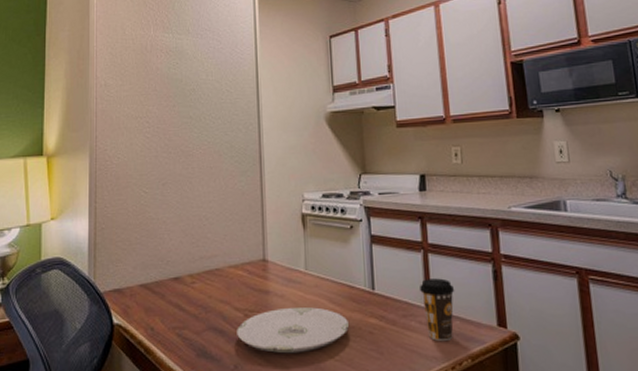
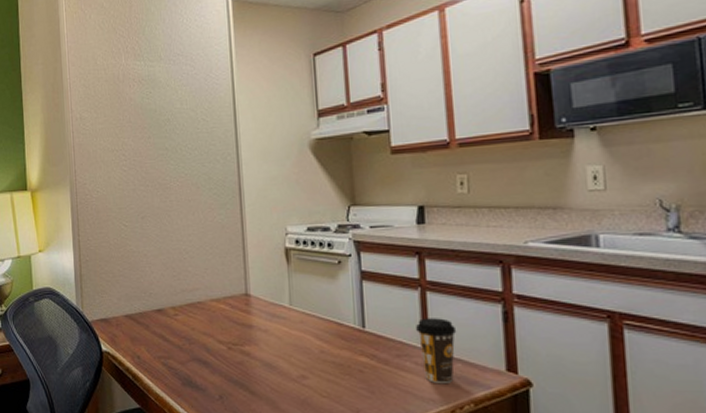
plate: present [237,306,349,354] -> none [221,342,337,388]

